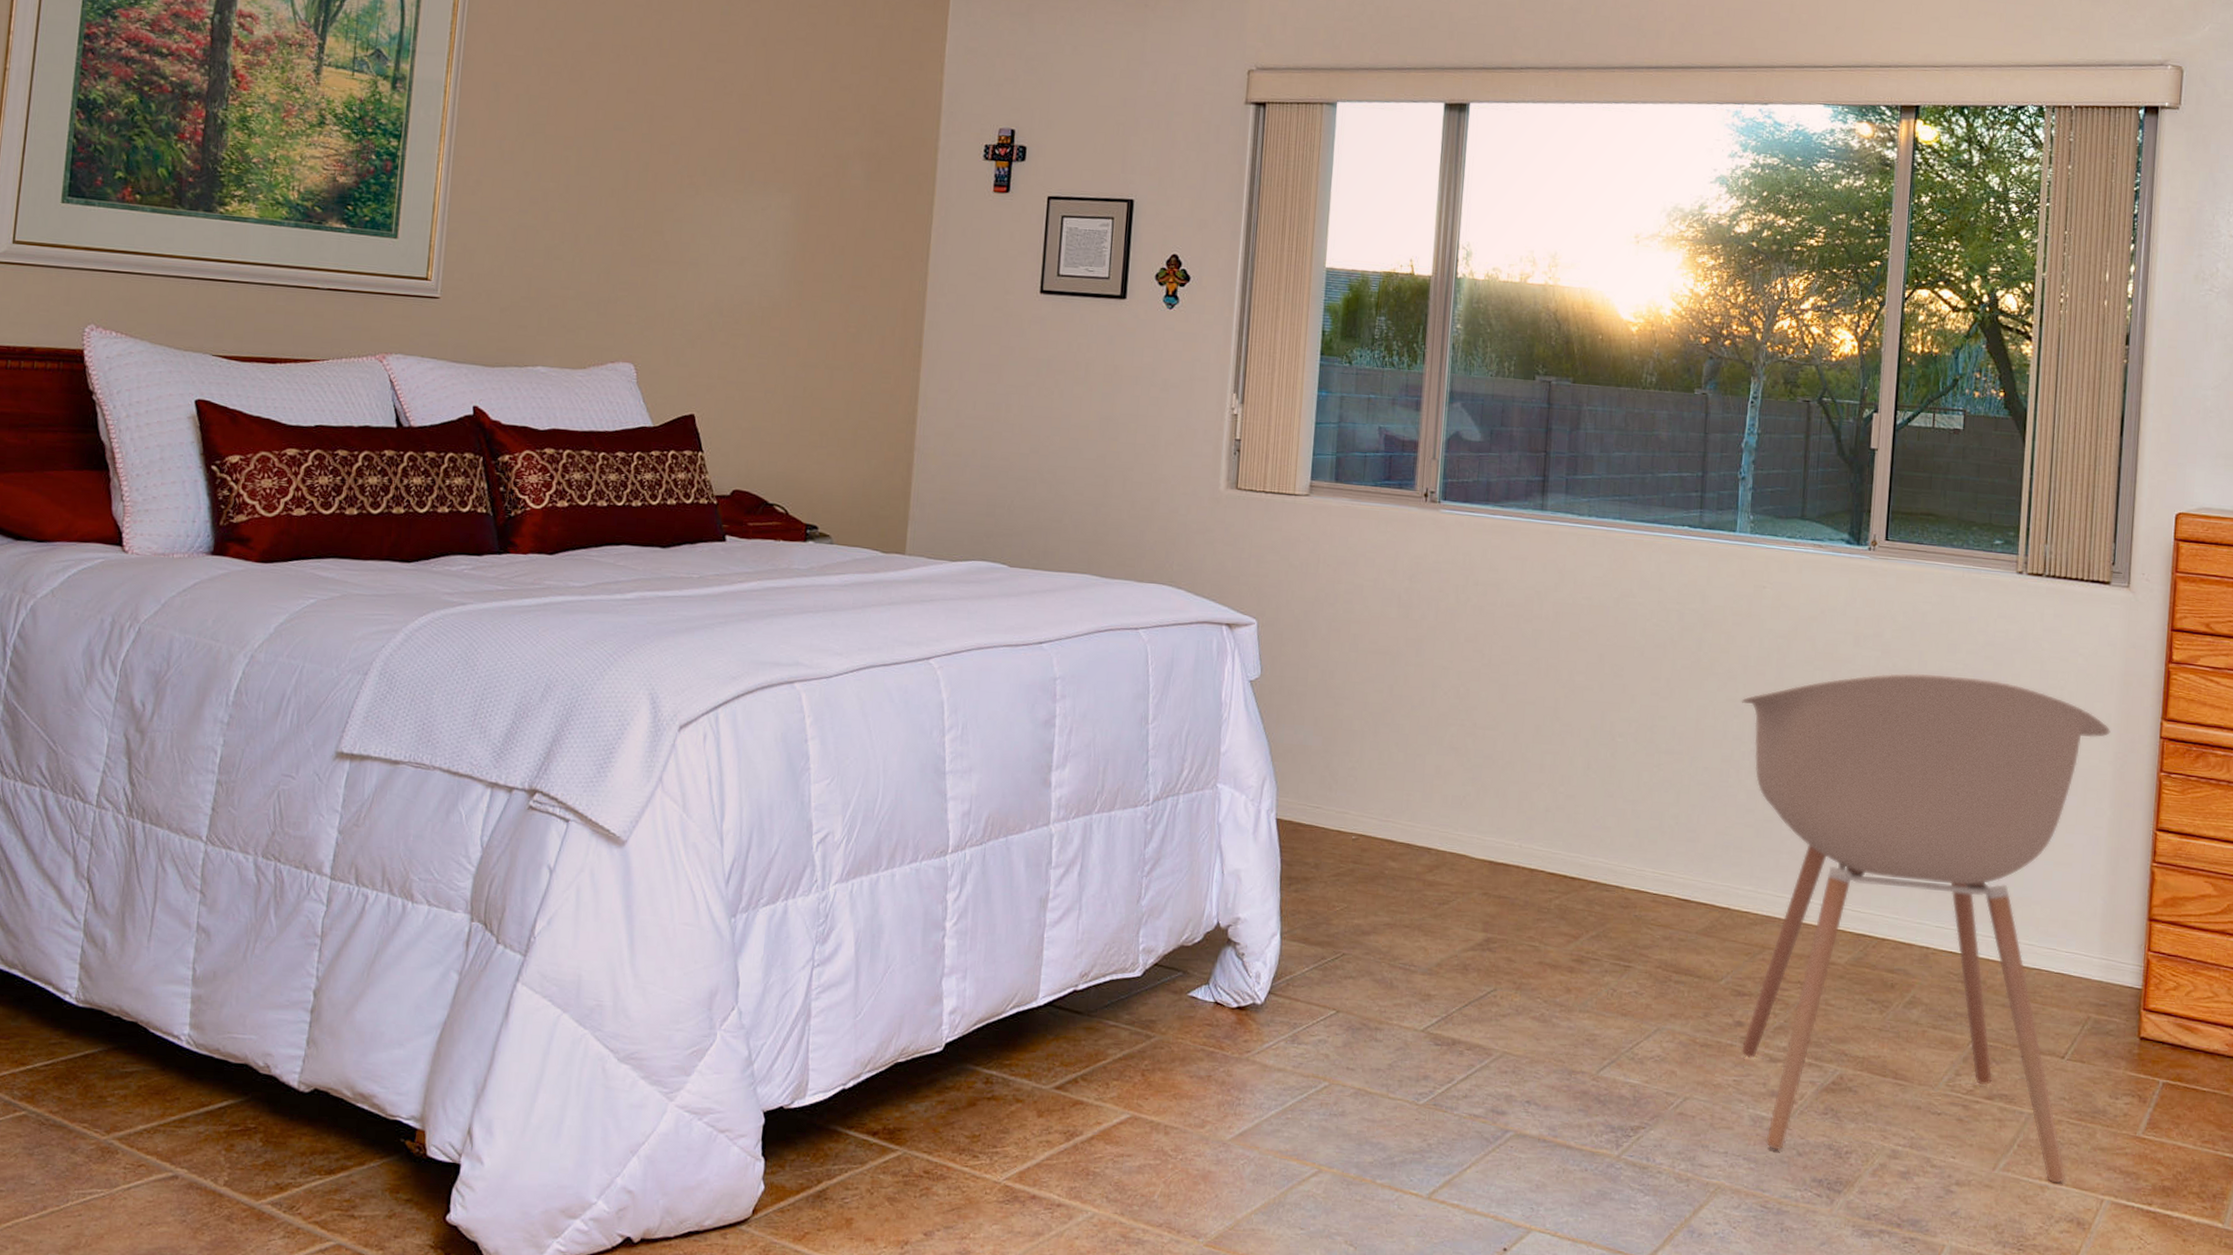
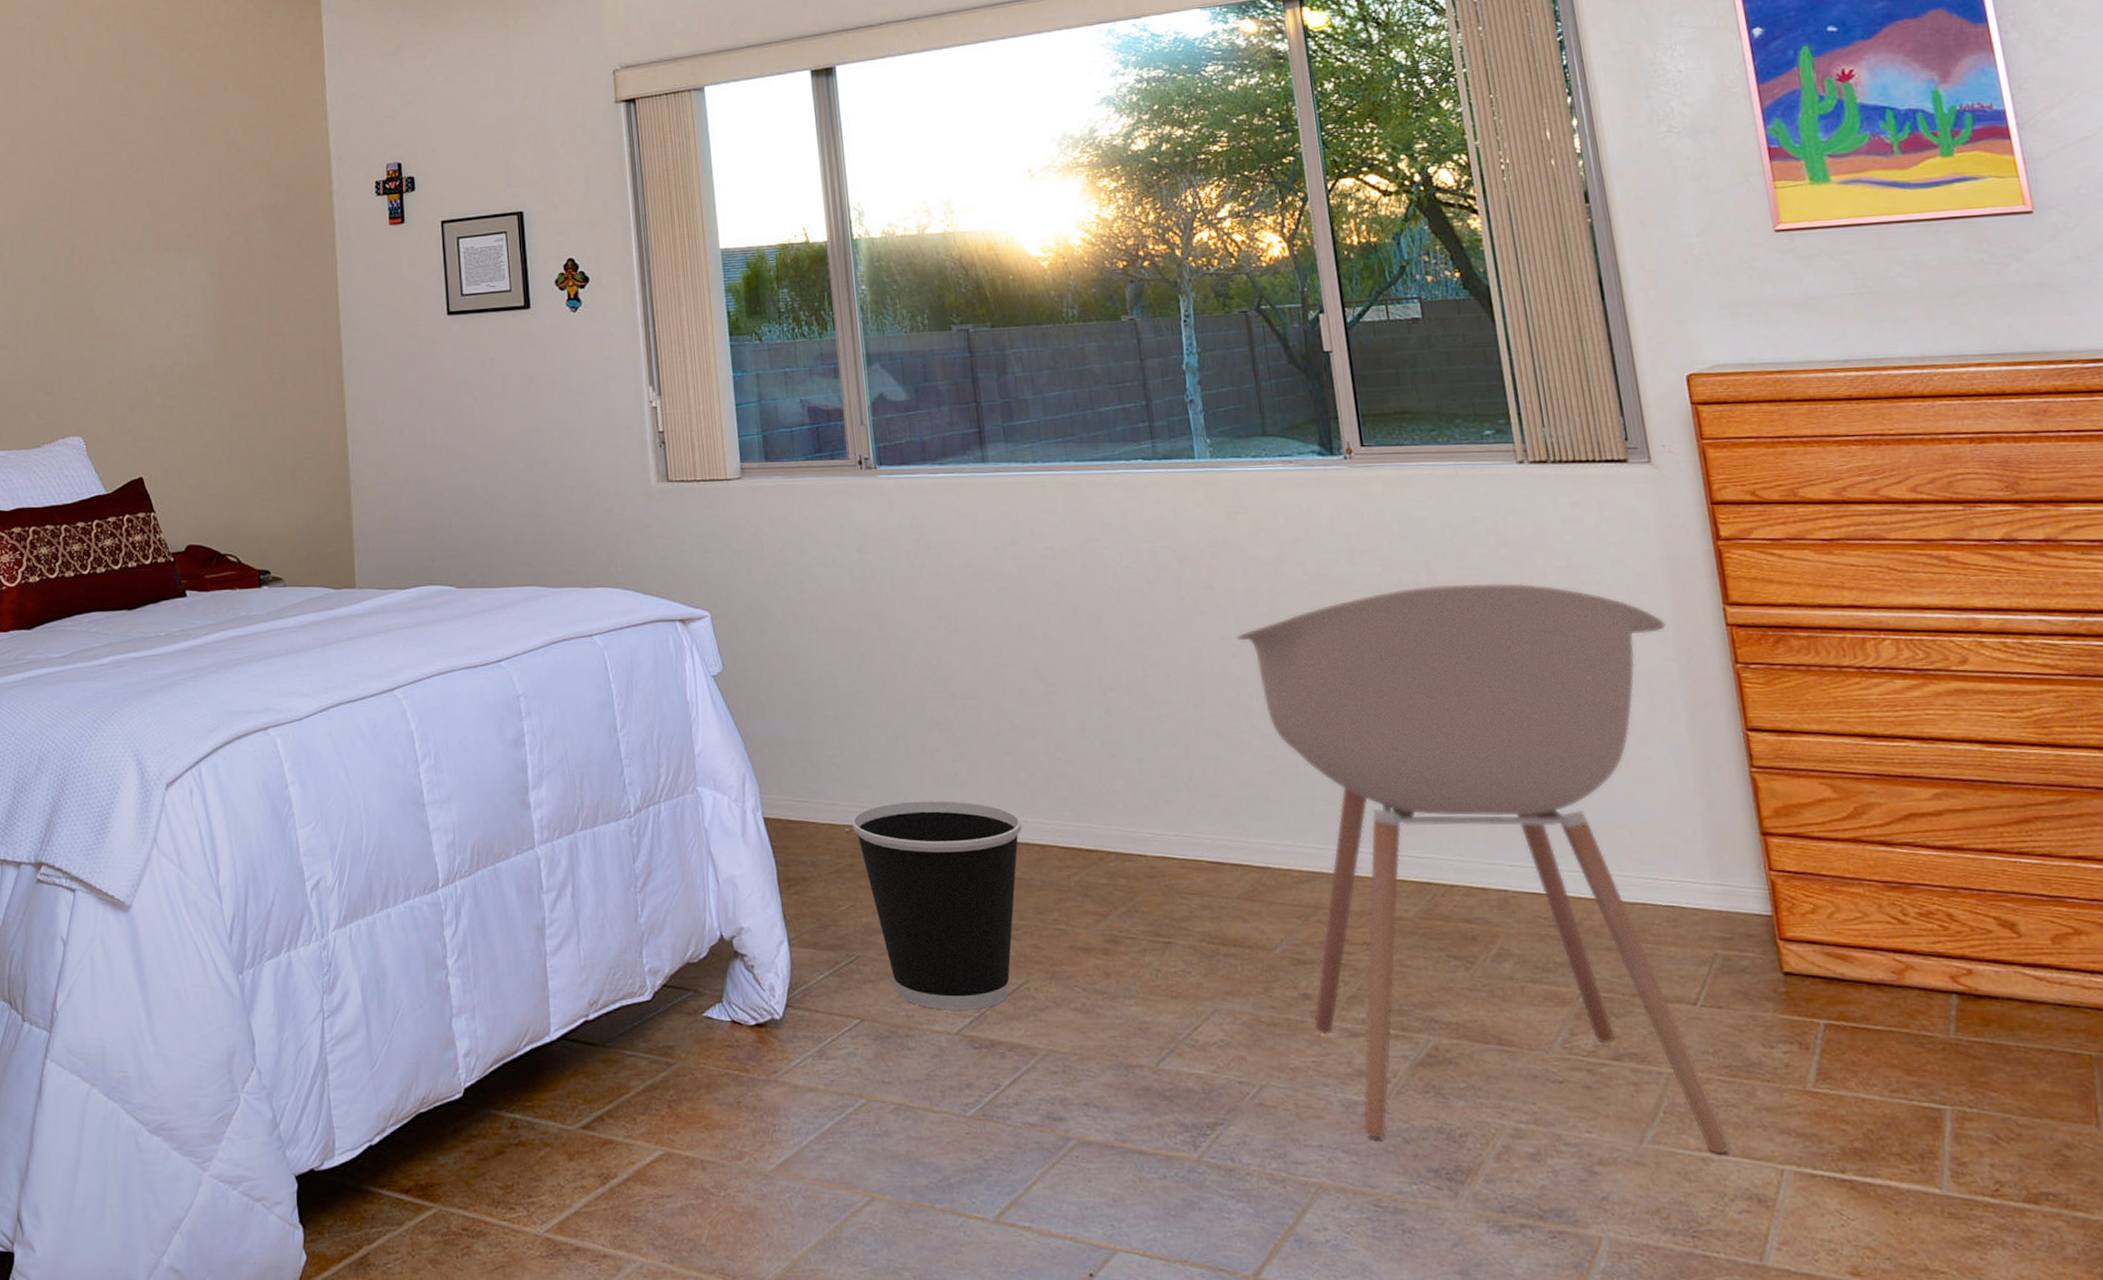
wastebasket: none [1358,817,1517,1011] -> present [851,800,1022,1010]

